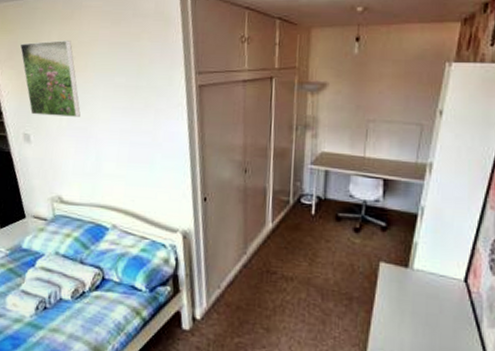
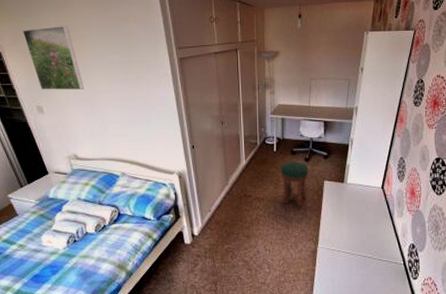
stool: none [318,230,359,296] -> present [280,161,309,207]

